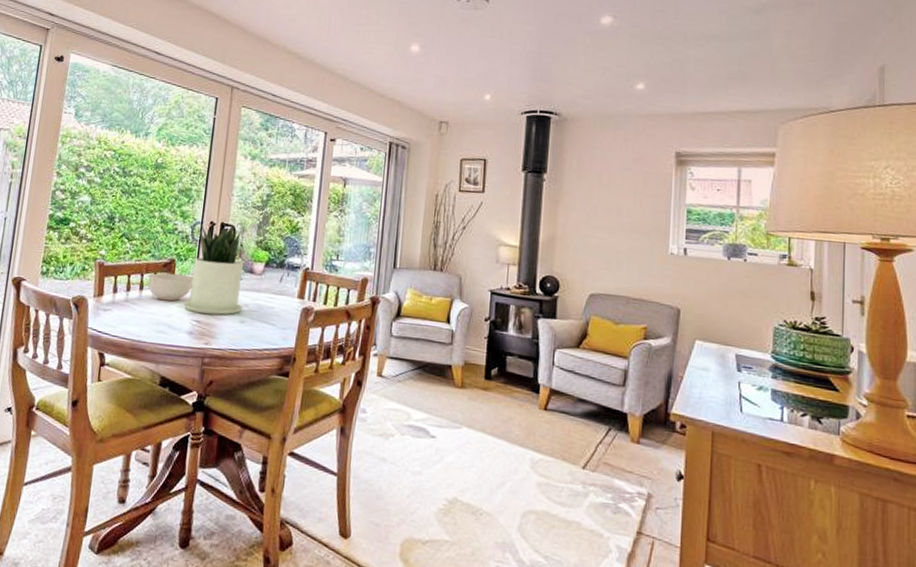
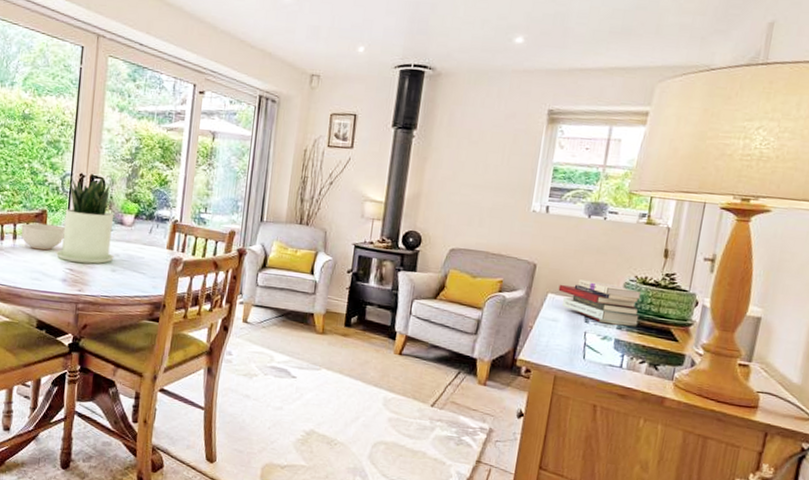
books: none [705,325,794,376] -> present [558,279,642,327]

